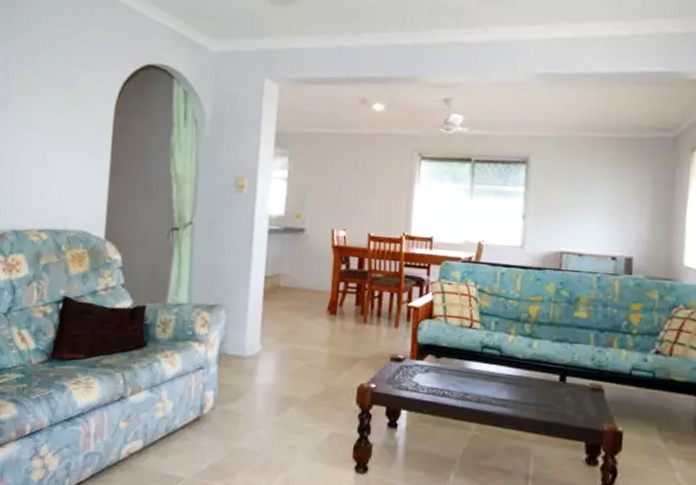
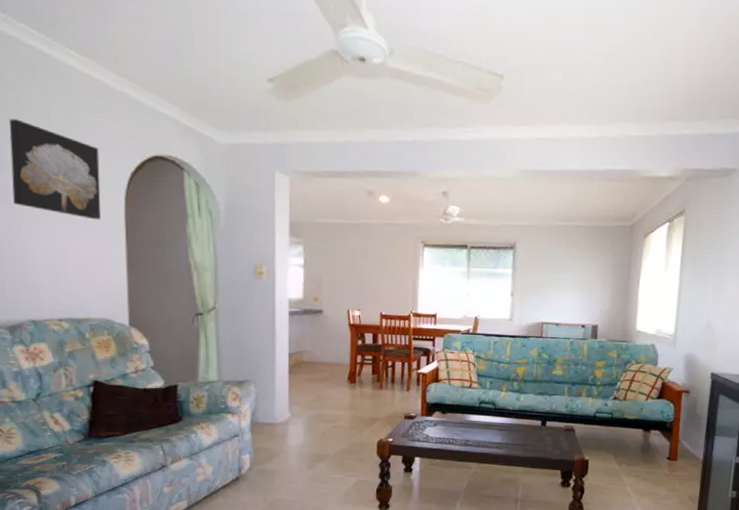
wall art: none [13,32,96,129] -> present [9,119,101,220]

